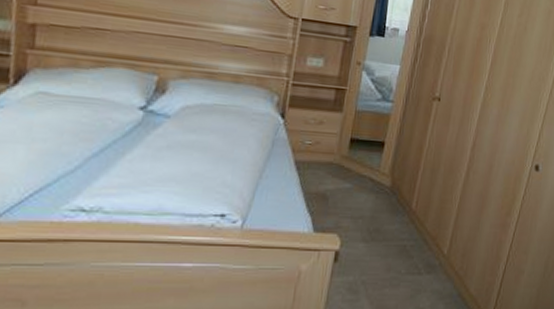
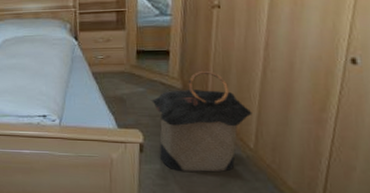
laundry hamper: none [355,167,451,283] -> present [150,70,252,172]

